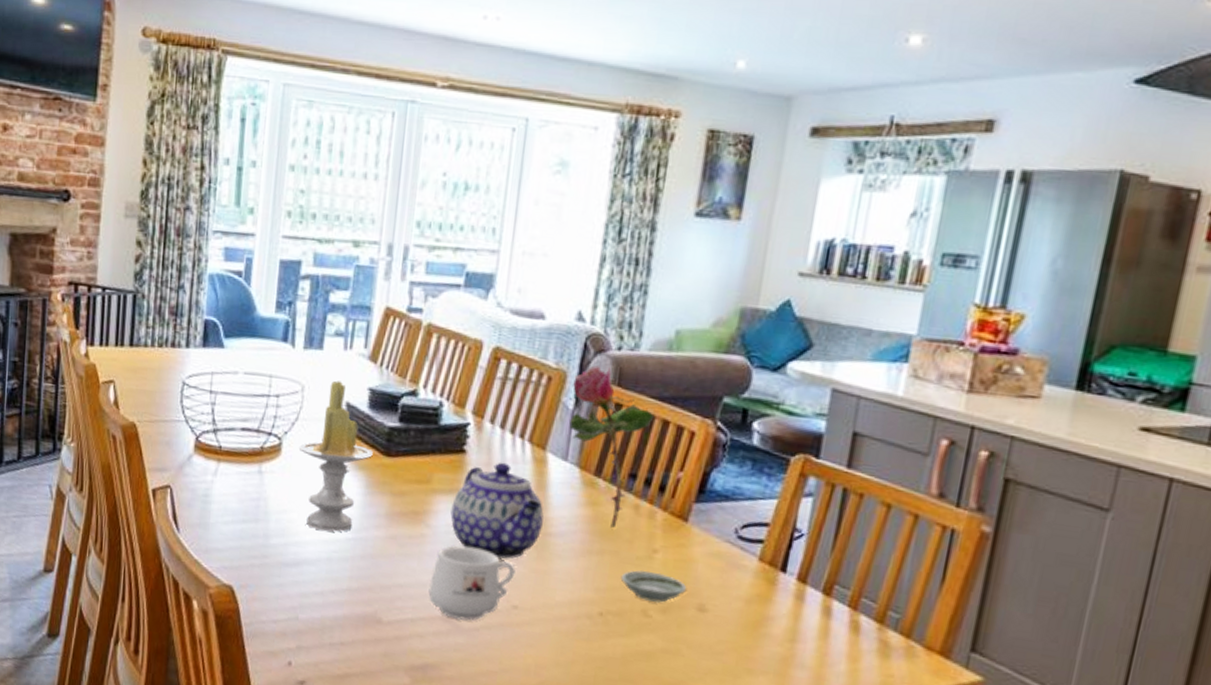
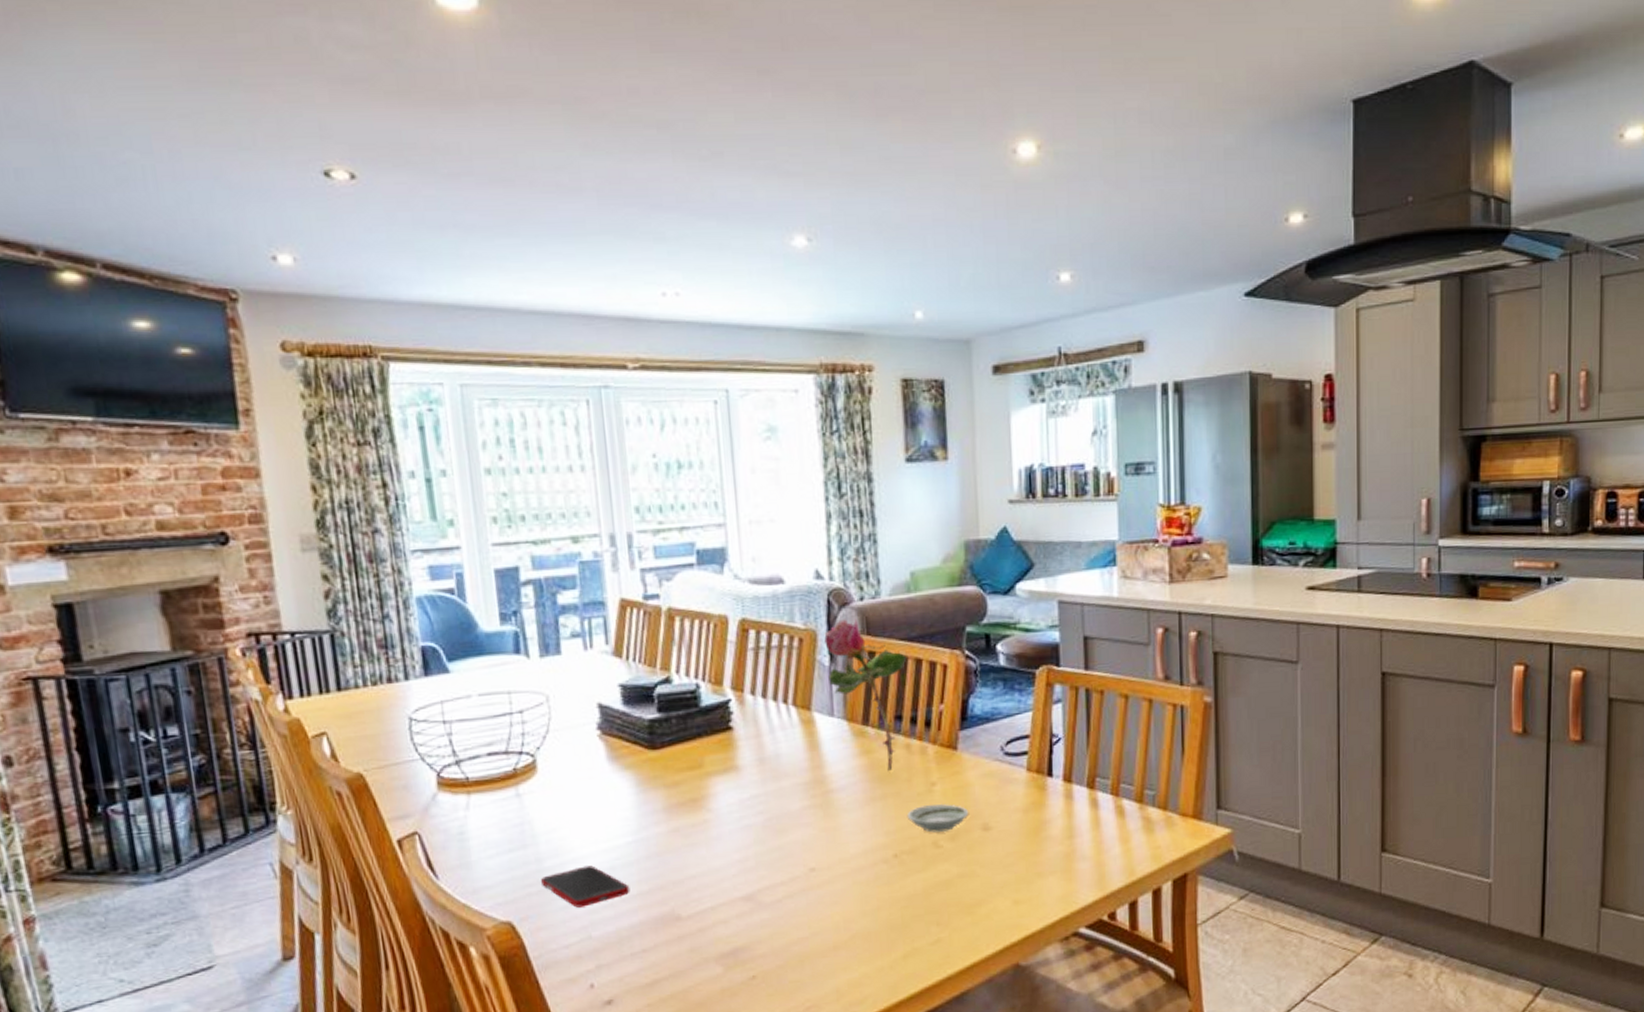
cell phone: none [264,551,341,589] -> present [541,865,630,908]
candle: present [299,380,373,532] -> none [556,683,637,841]
mug: present [428,545,515,621] -> none [722,820,806,896]
teapot: present [450,462,544,560] -> none [729,730,823,827]

